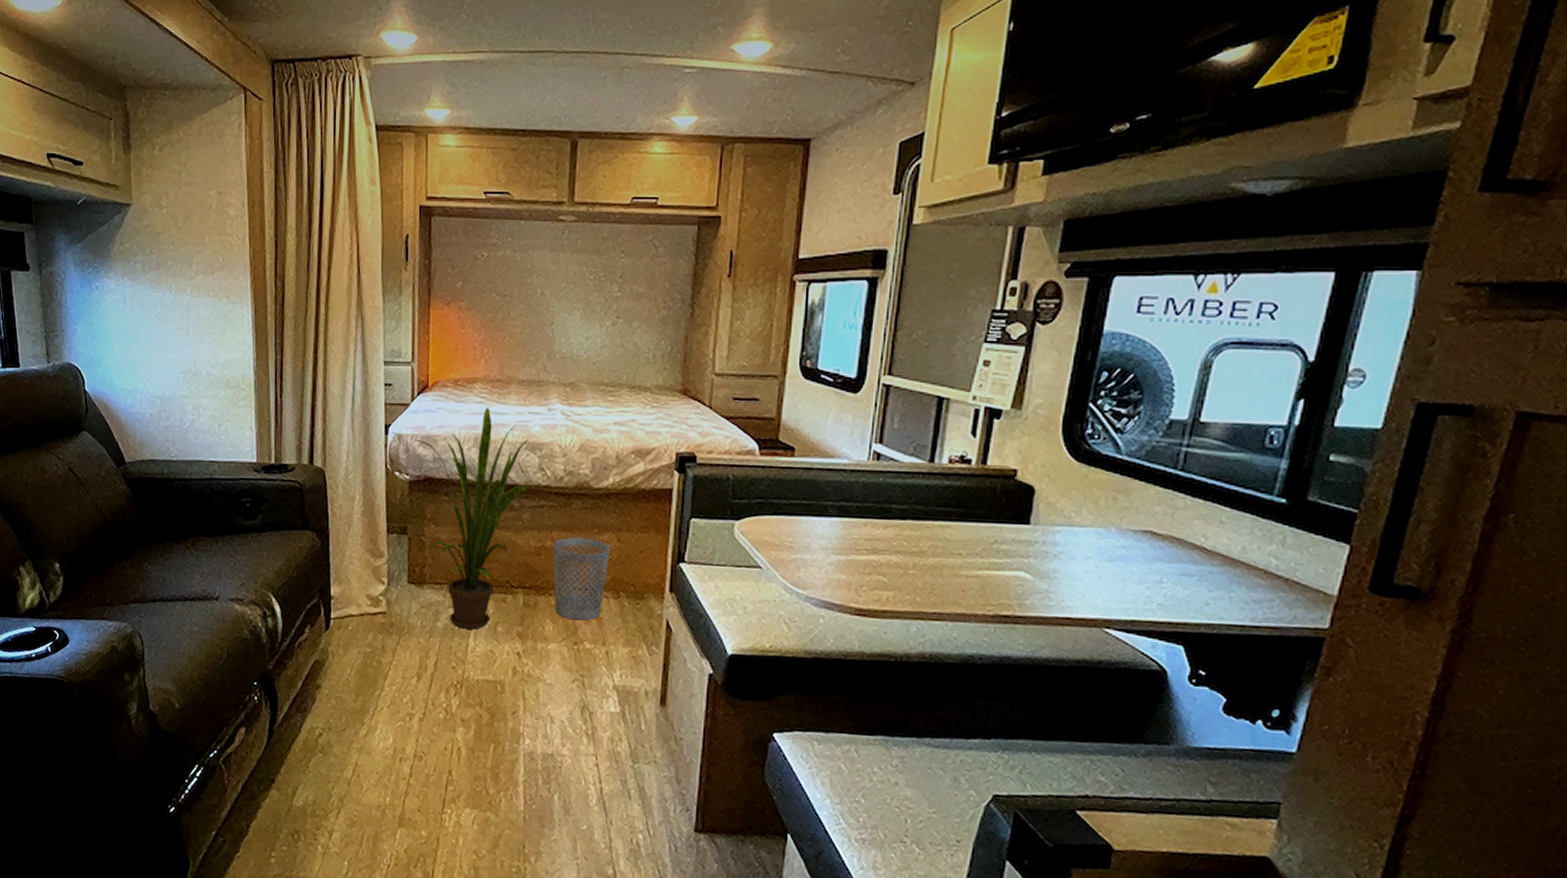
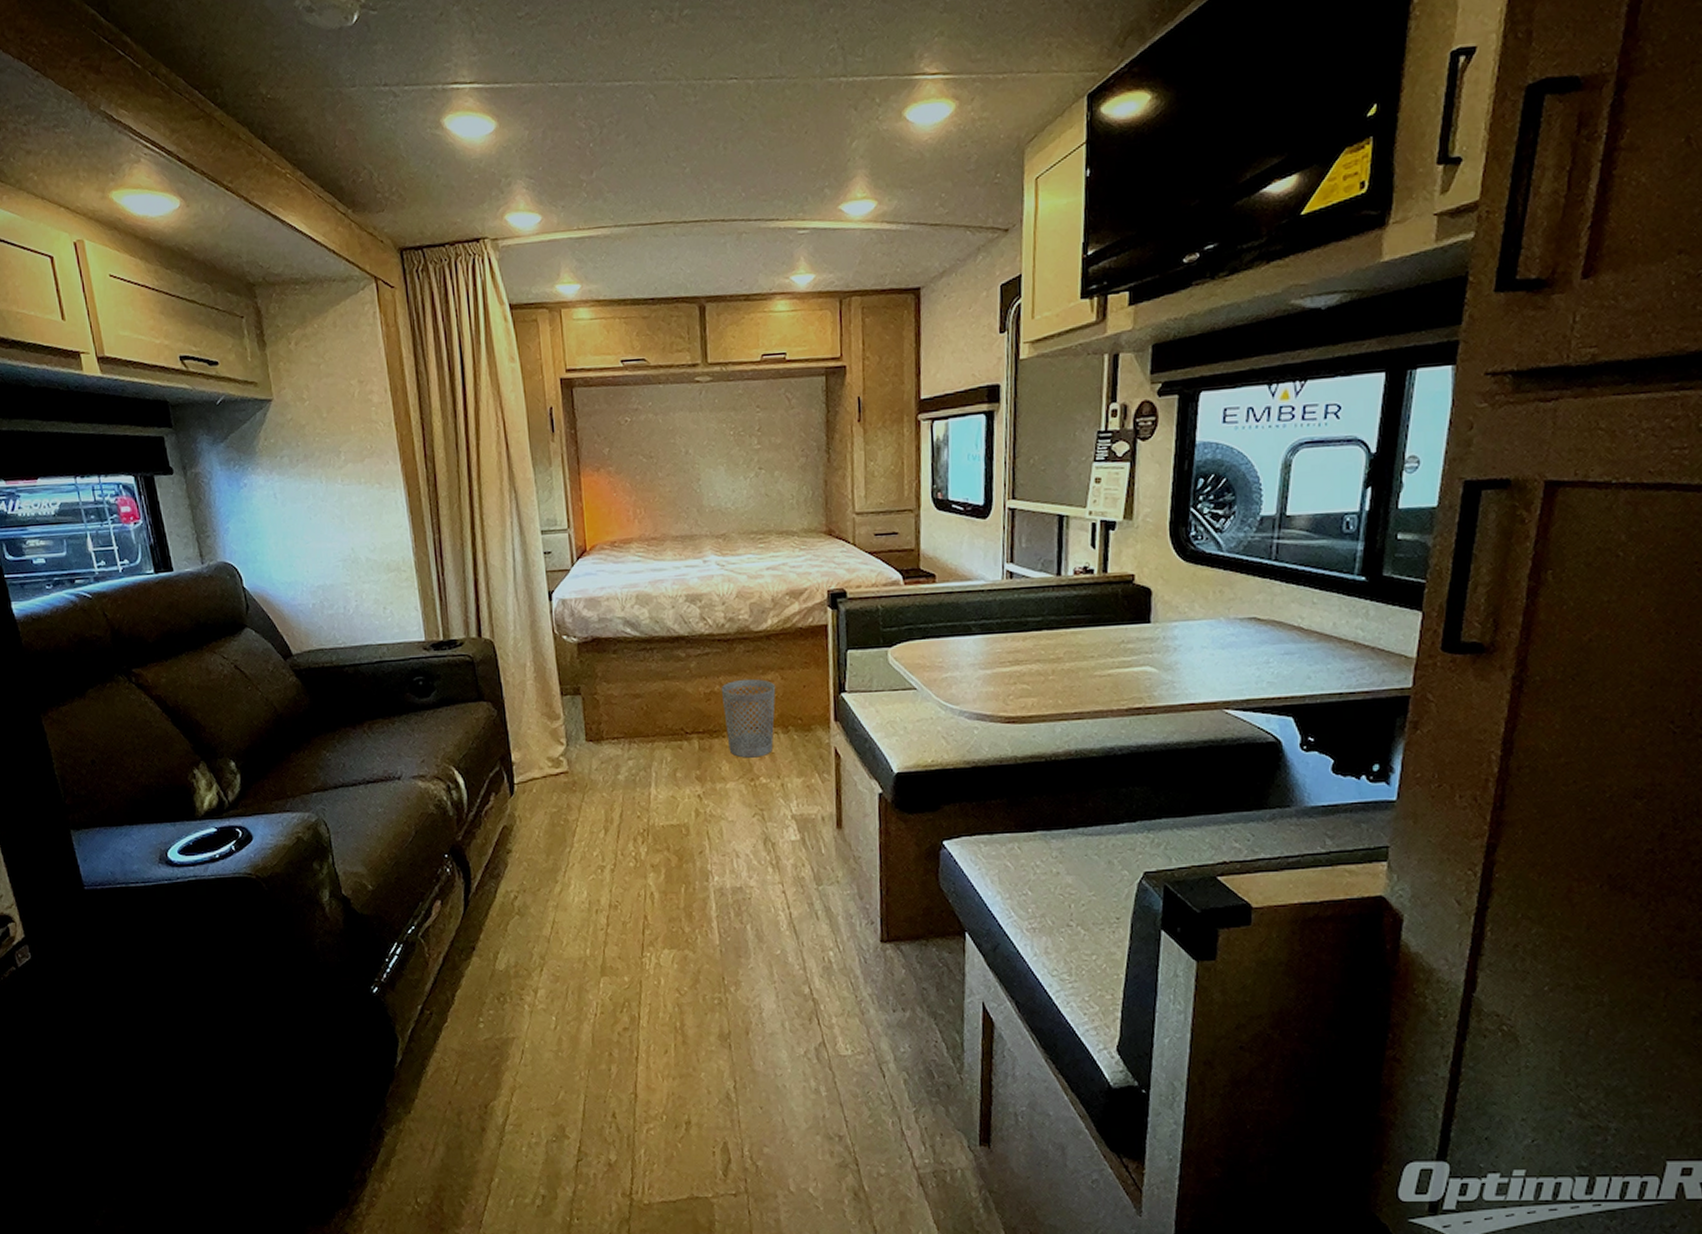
house plant: present [415,408,529,630] -> none [579,566,693,779]

